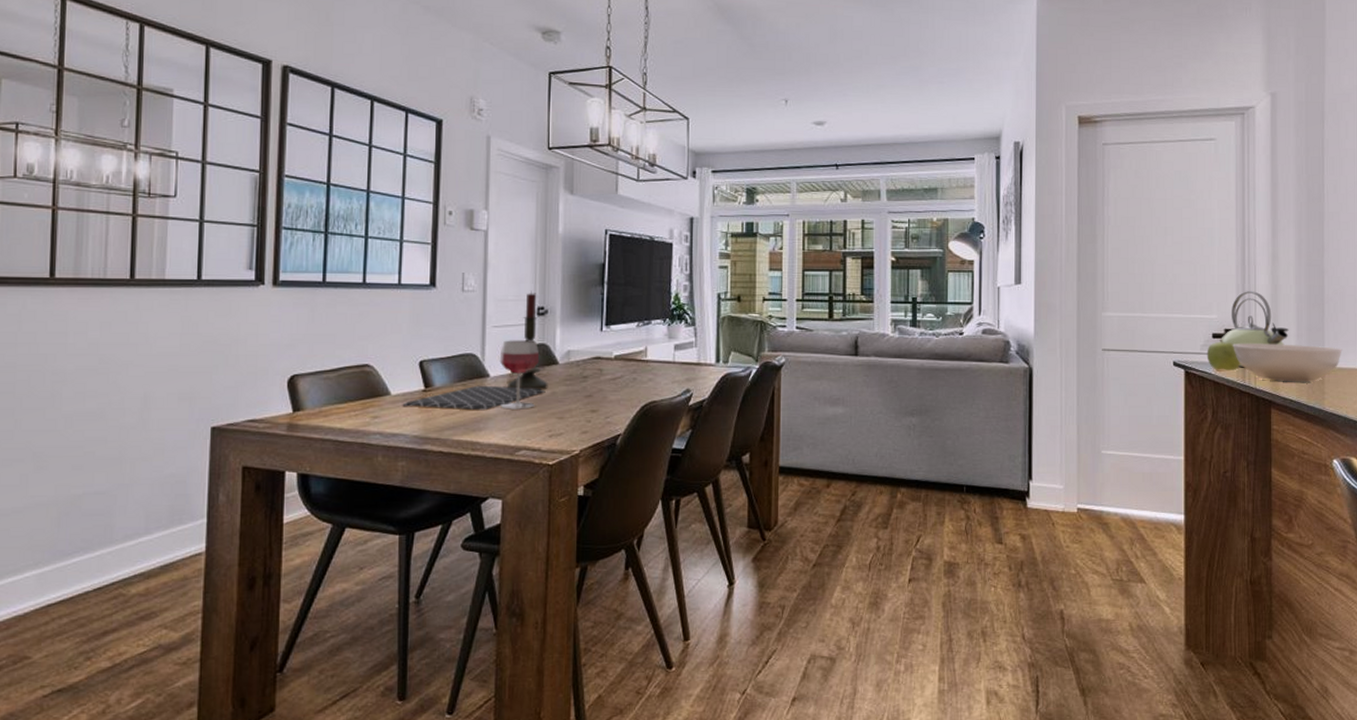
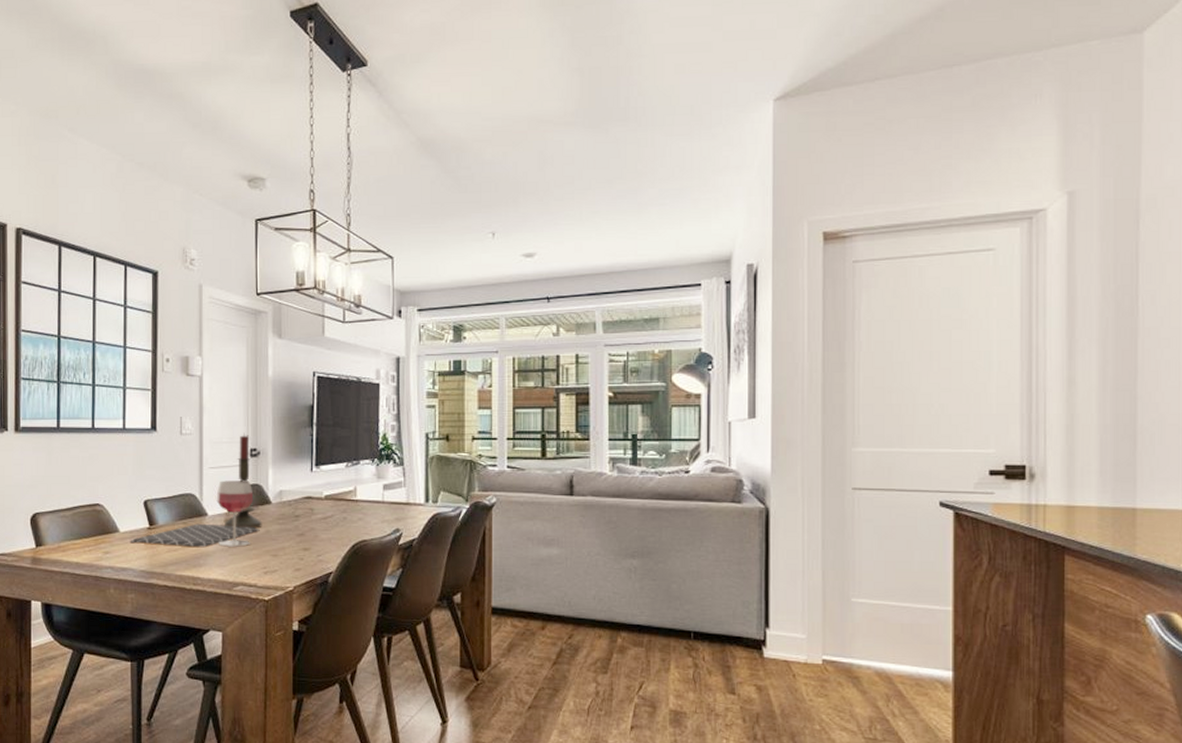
fruit: present [1207,339,1240,371] -> none [982,476,1025,513]
kettle: present [1220,291,1289,367] -> none [999,421,1089,508]
bowl: present [1233,343,1342,382] -> none [1015,481,1161,525]

